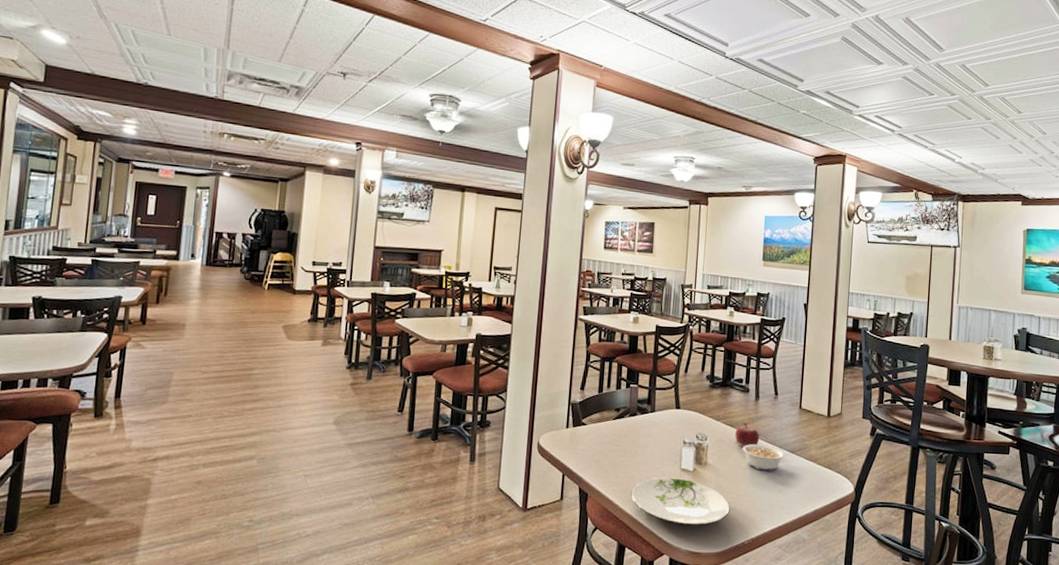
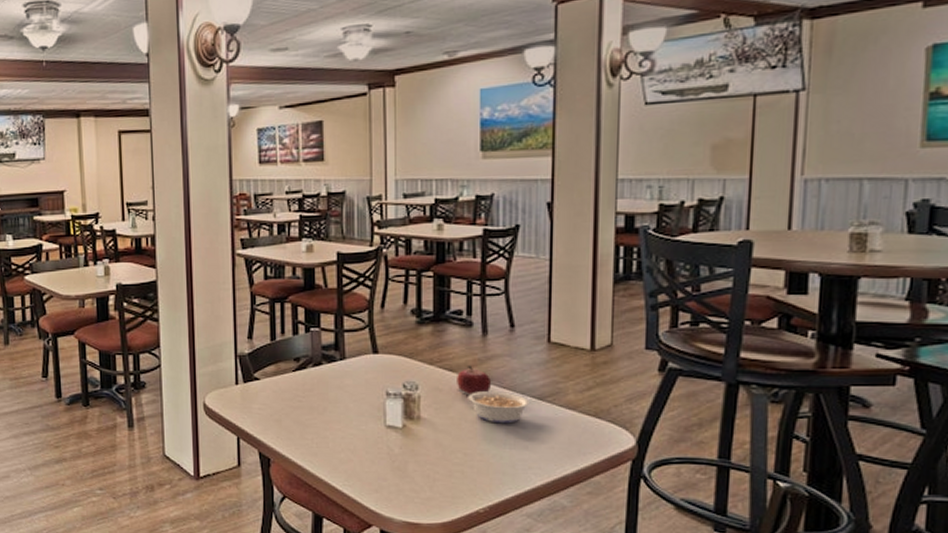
plate: present [631,477,730,525] -> none [324,436,456,492]

